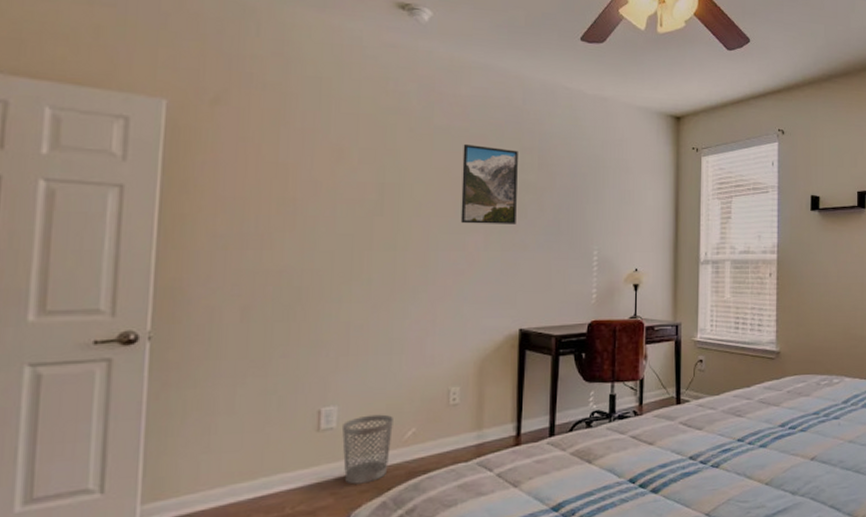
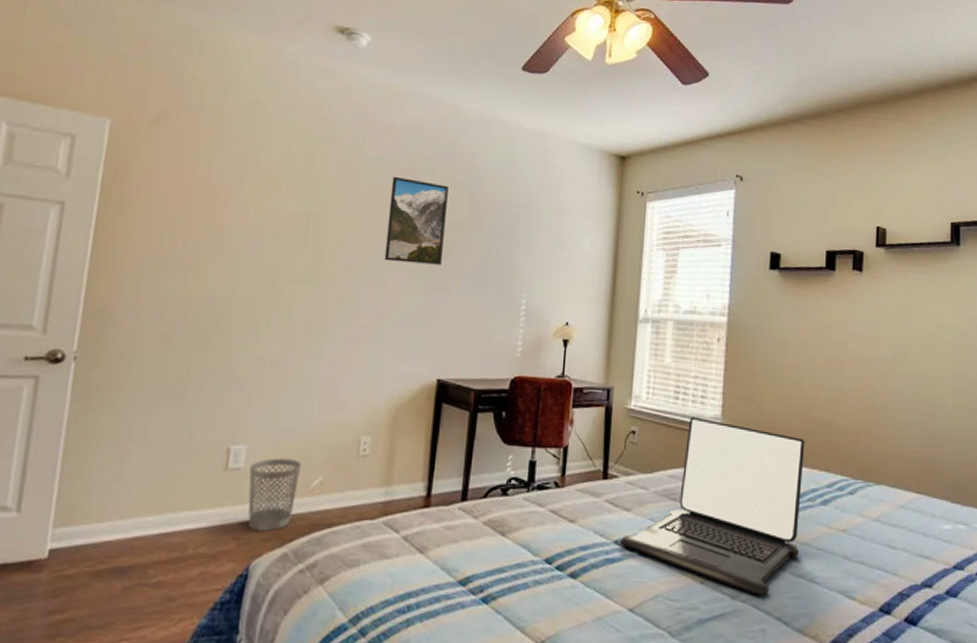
laptop: none [694,343,847,489] -> present [619,416,805,595]

